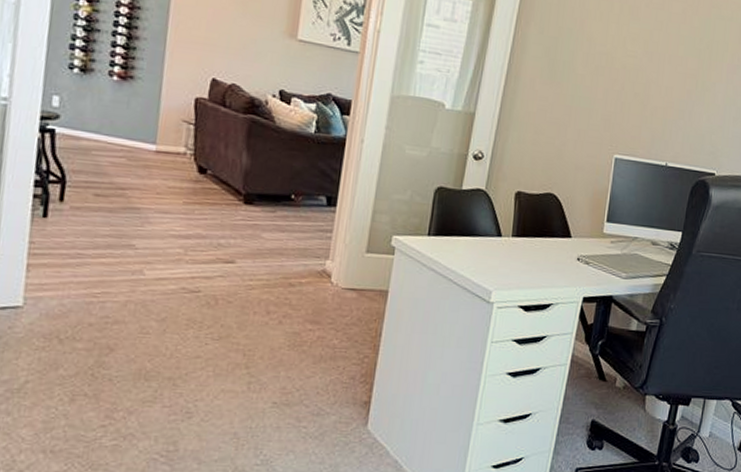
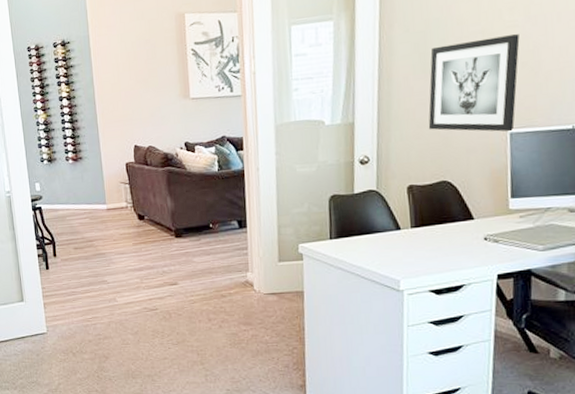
wall art: none [545,56,637,157] -> present [428,34,520,132]

